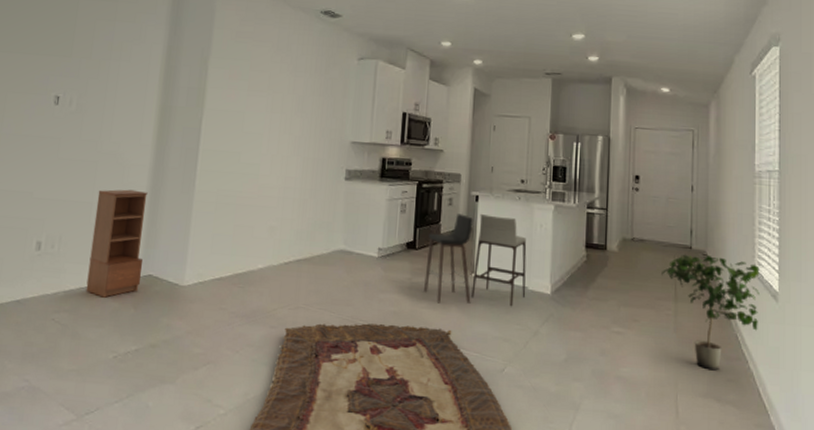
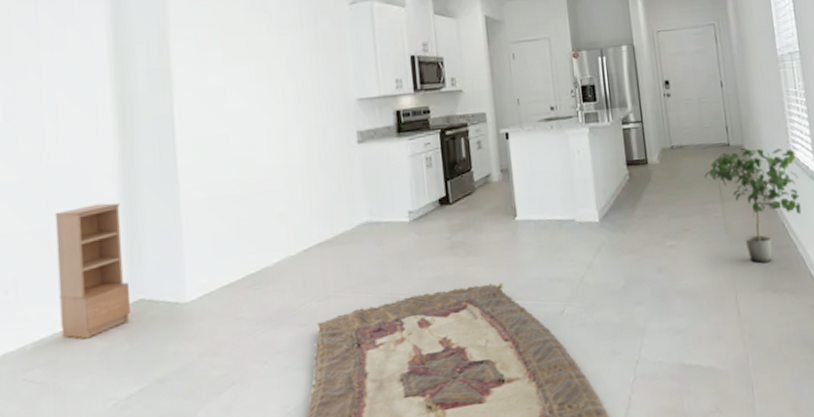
bar stool: present [424,214,473,304] -> none [460,155,519,258]
bar stool: present [471,213,527,307] -> none [513,150,574,244]

